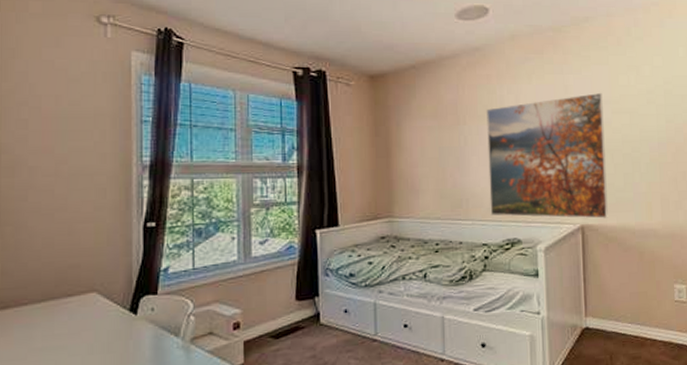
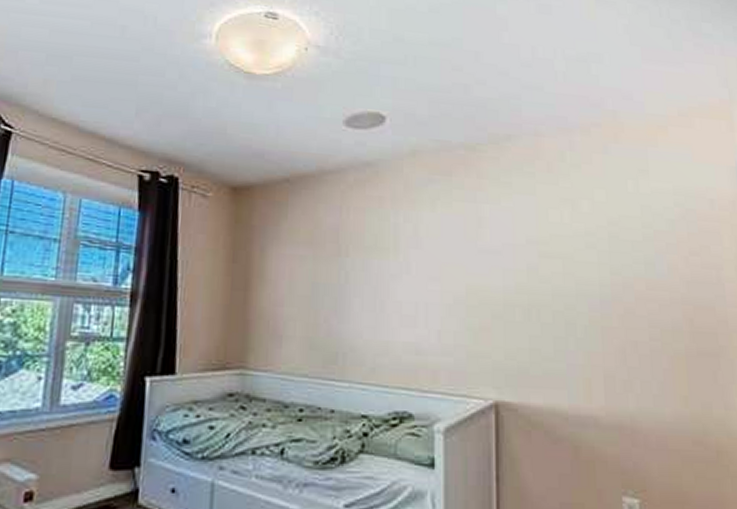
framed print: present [486,93,608,219] -> none [374,230,532,395]

